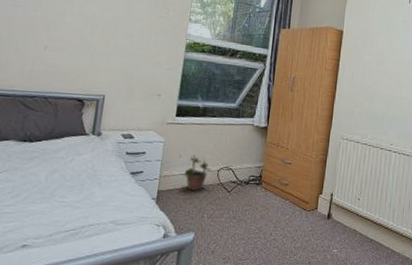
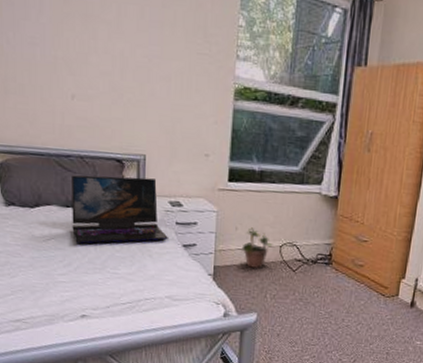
laptop: none [26,113,118,175] -> present [72,175,168,244]

